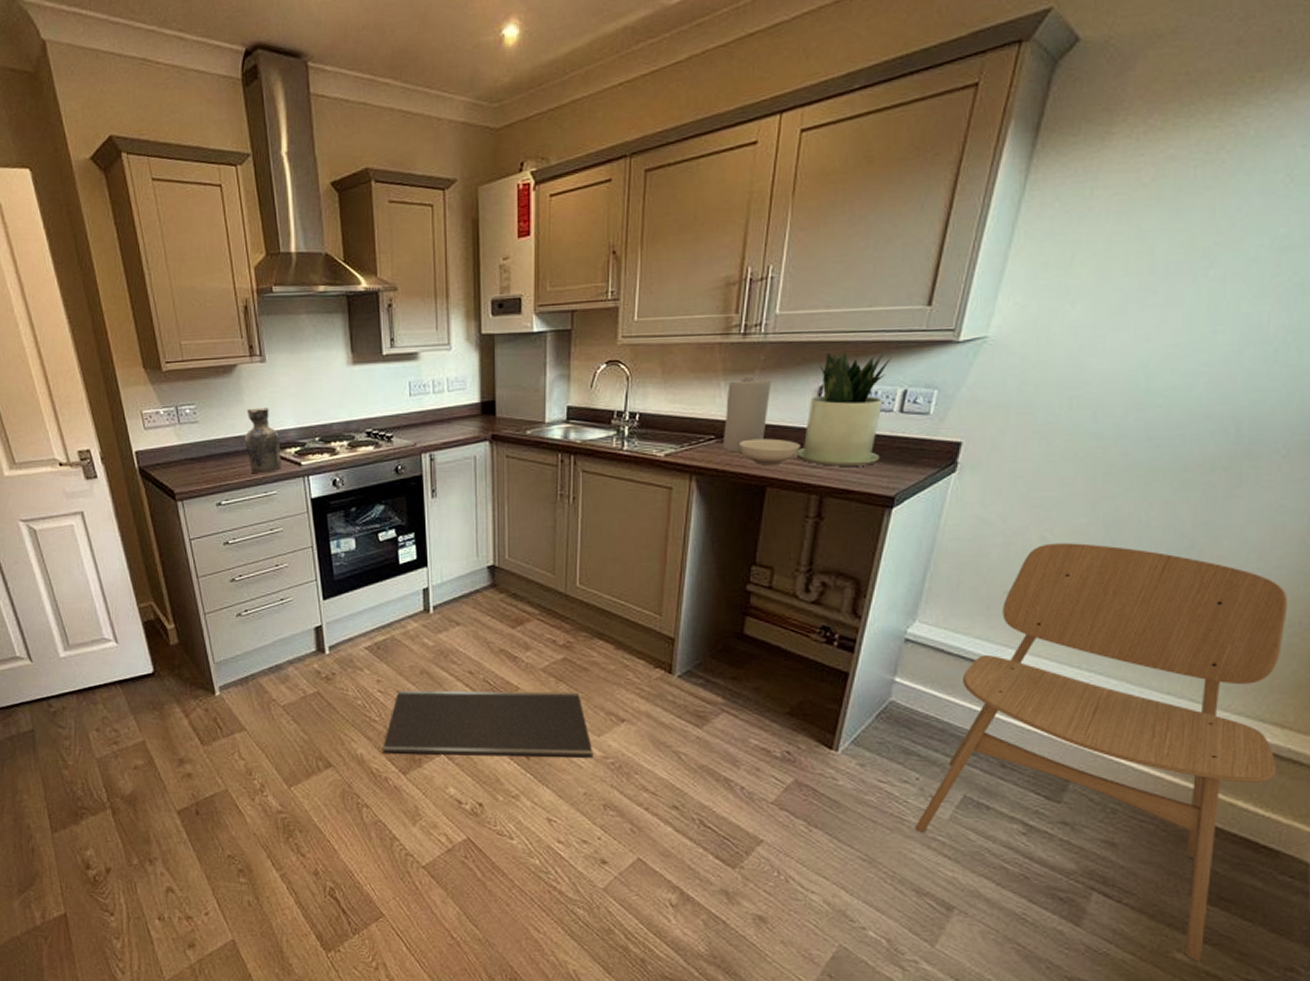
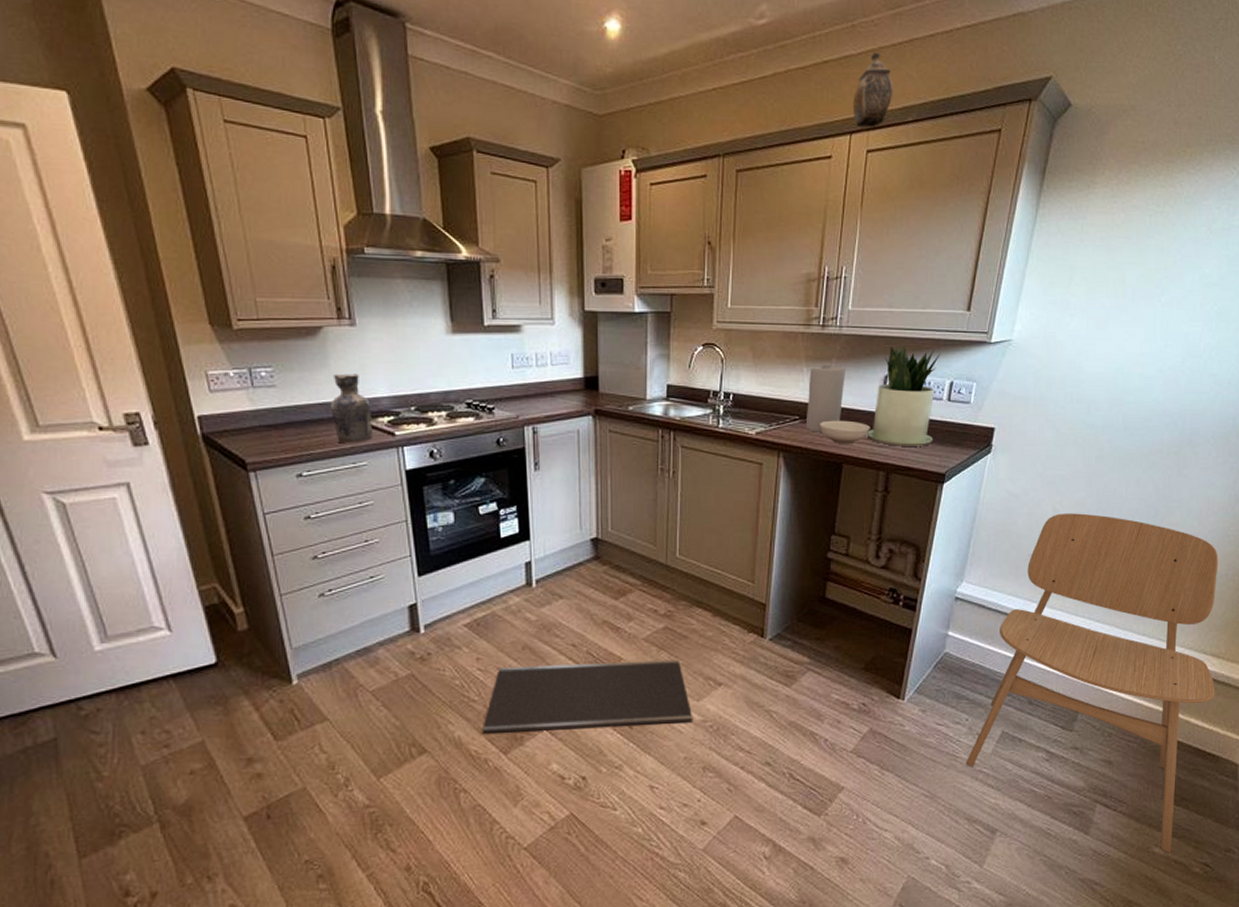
decorative jar: none [783,13,836,104] -> present [852,52,893,128]

